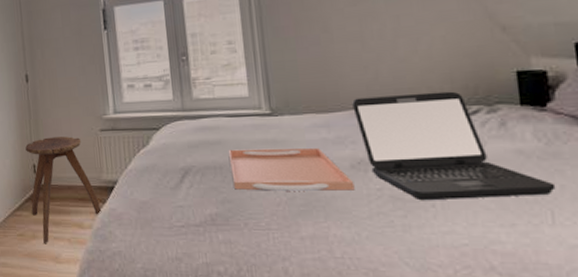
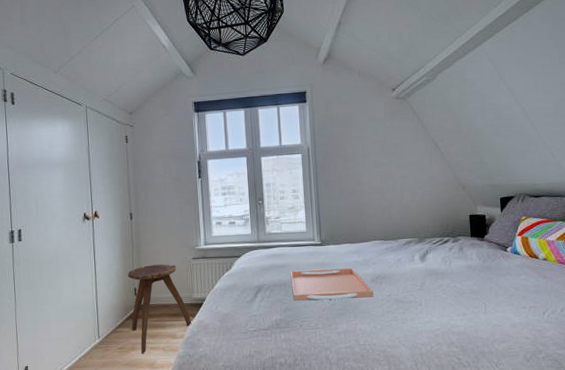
laptop: present [352,91,556,201] -> none [374,228,488,302]

